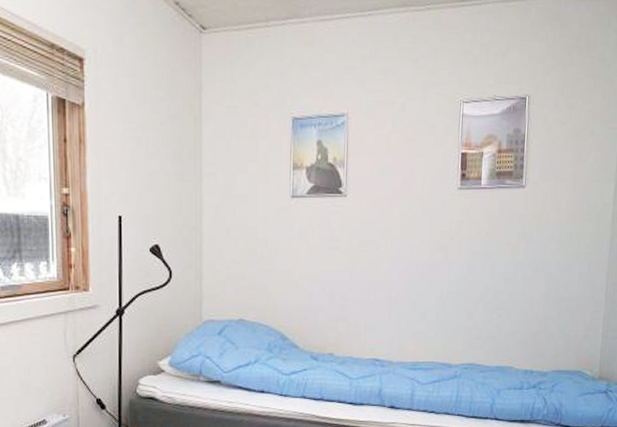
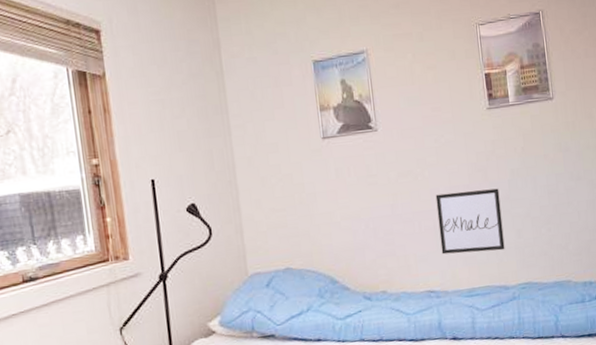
wall art: none [392,267,457,329] -> present [435,188,505,255]

